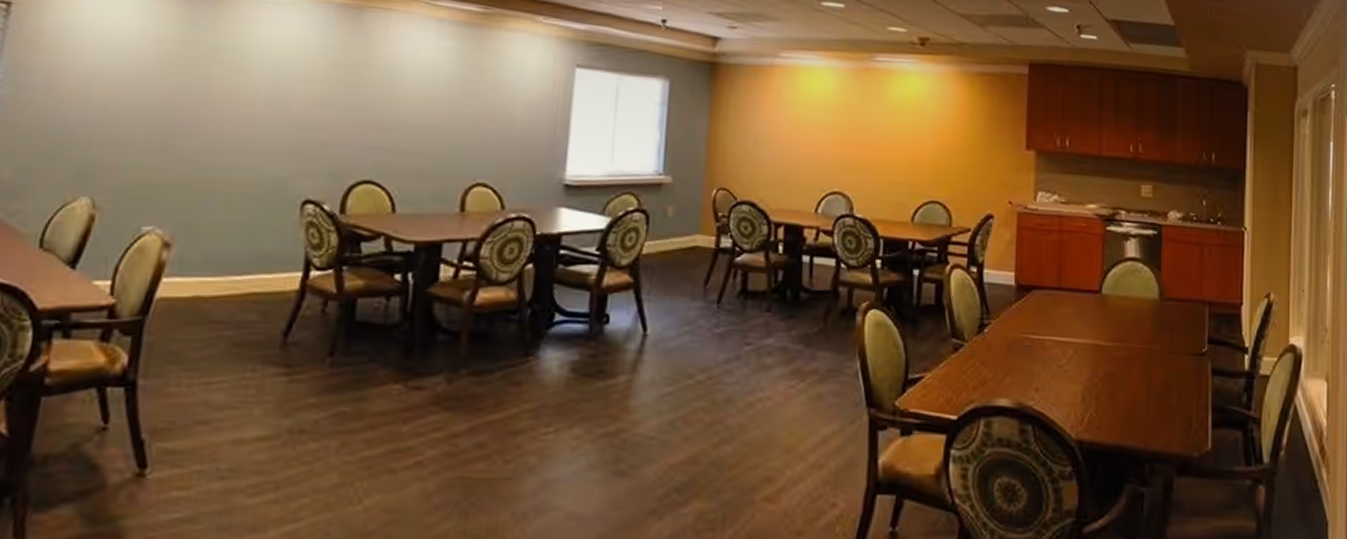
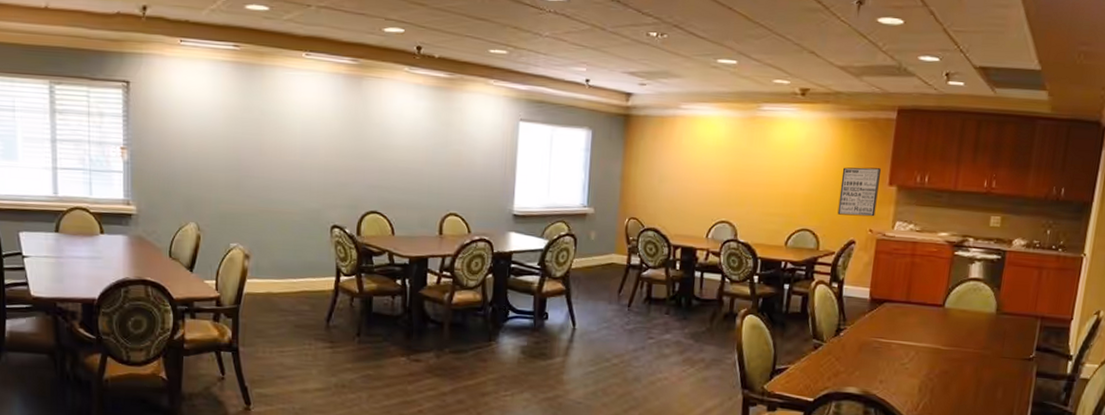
wall art: none [970,128,1017,186] -> present [837,167,882,217]

